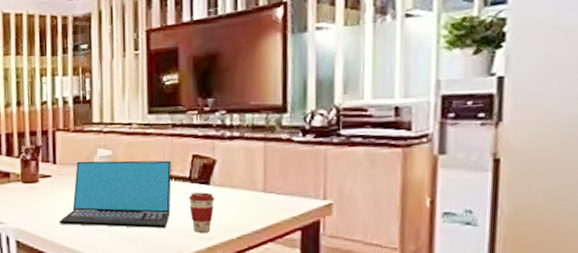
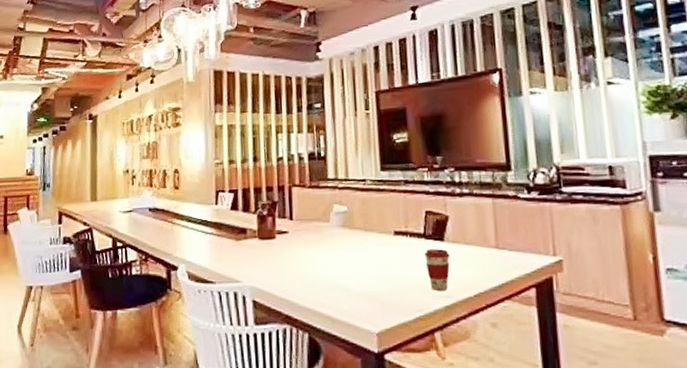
laptop: present [59,160,171,229] -> none [296,216,408,287]

